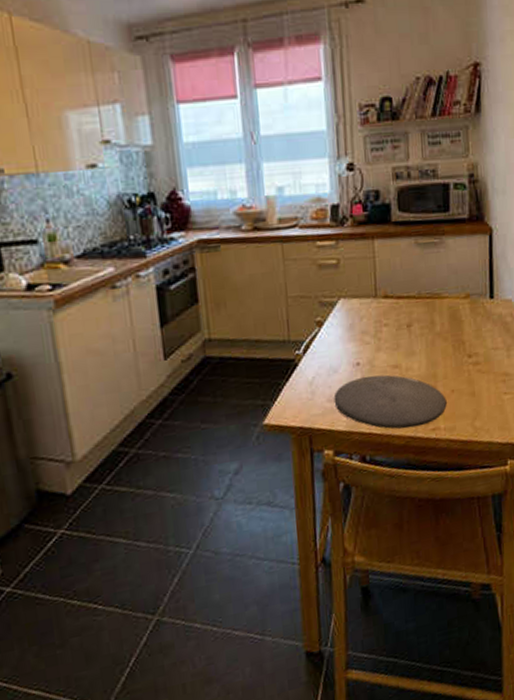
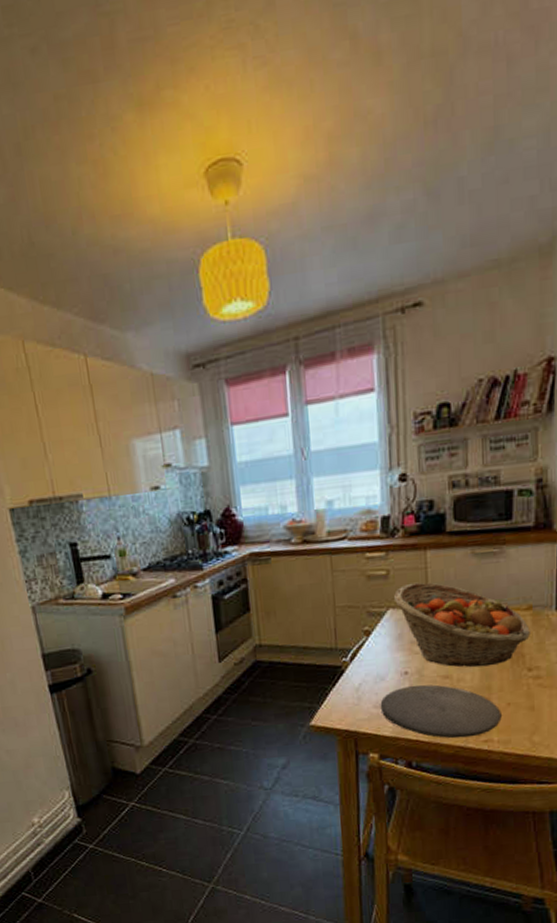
fruit basket: none [345,271,469,356] -> present [394,582,530,667]

